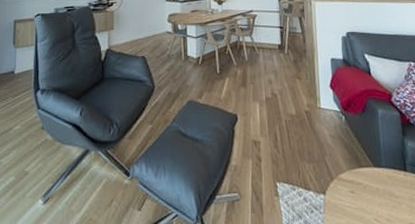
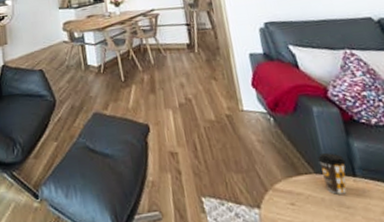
coffee cup: none [377,150,400,185] -> present [318,153,347,194]

